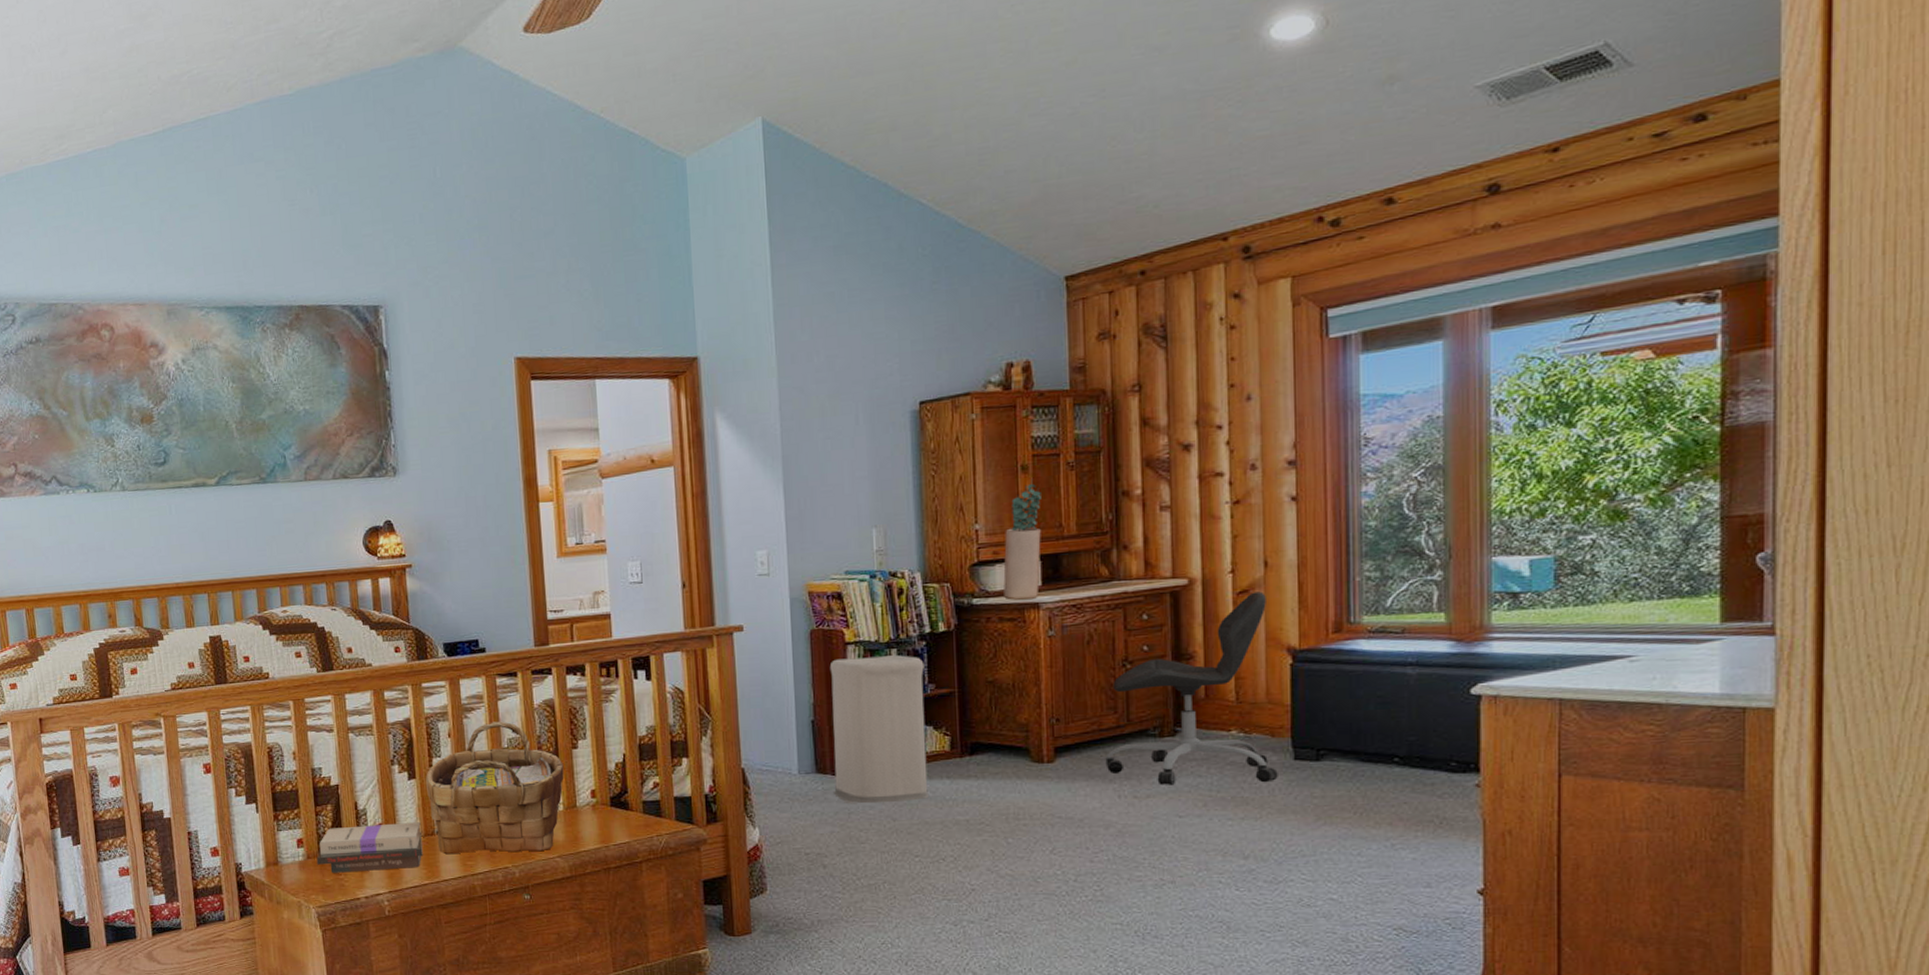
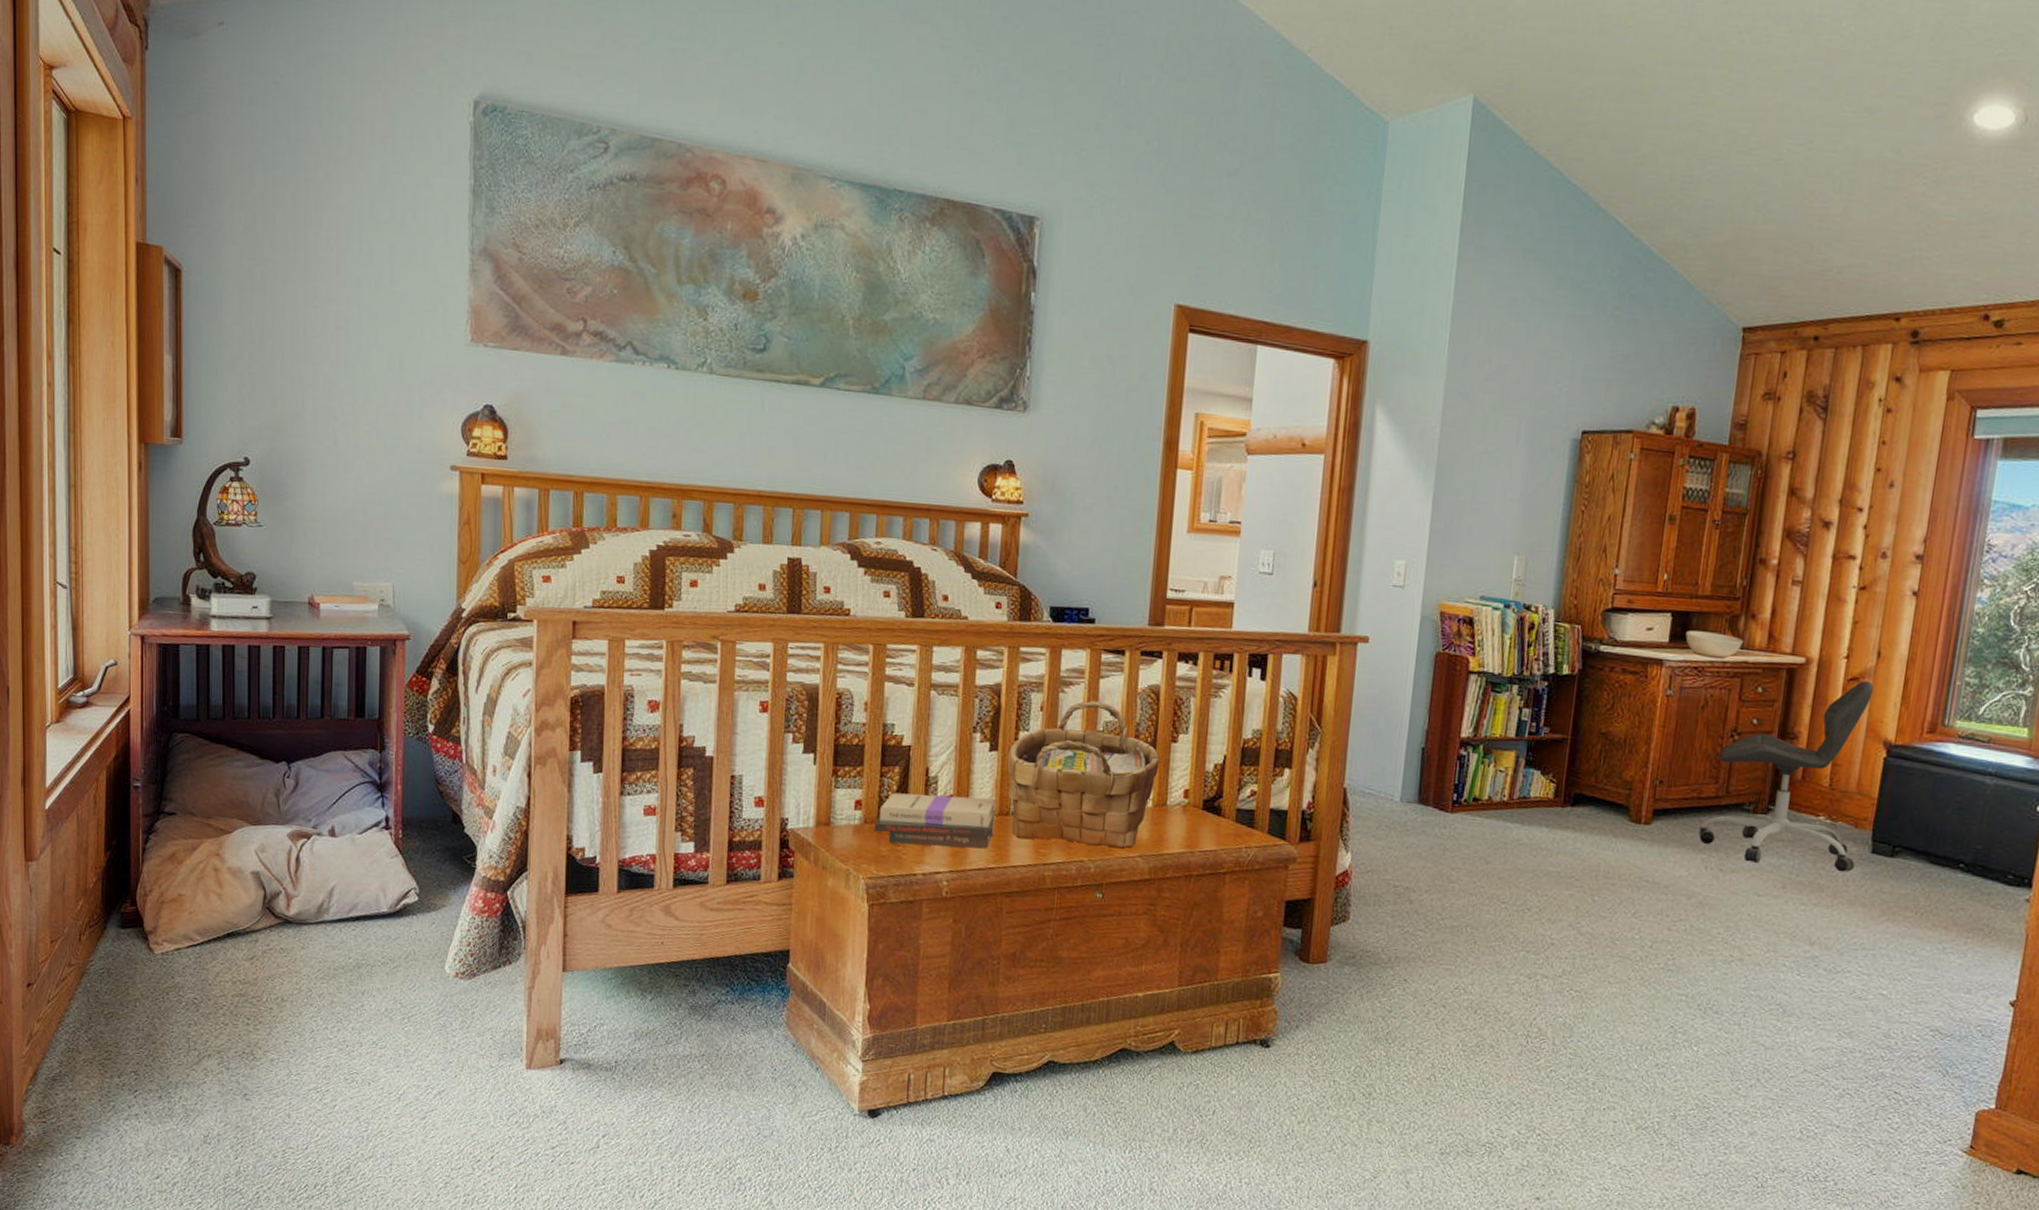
laundry basket: present [829,655,930,805] -> none [1431,687,1543,846]
vase: present [1003,478,1043,601] -> none [1631,531,1685,656]
bowl: none [1058,568,1119,595] -> present [1685,630,1743,660]

